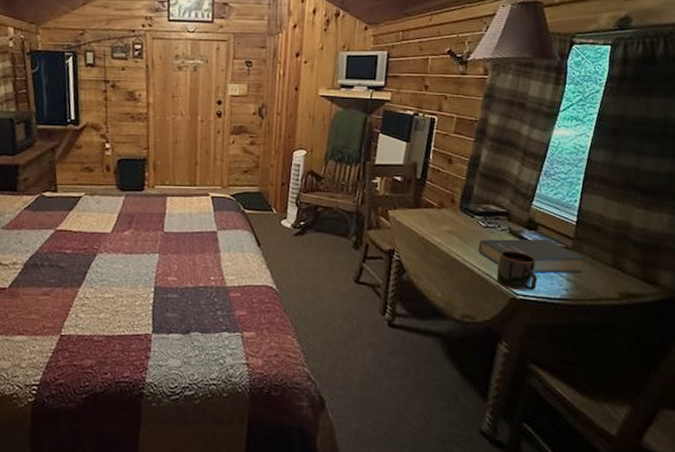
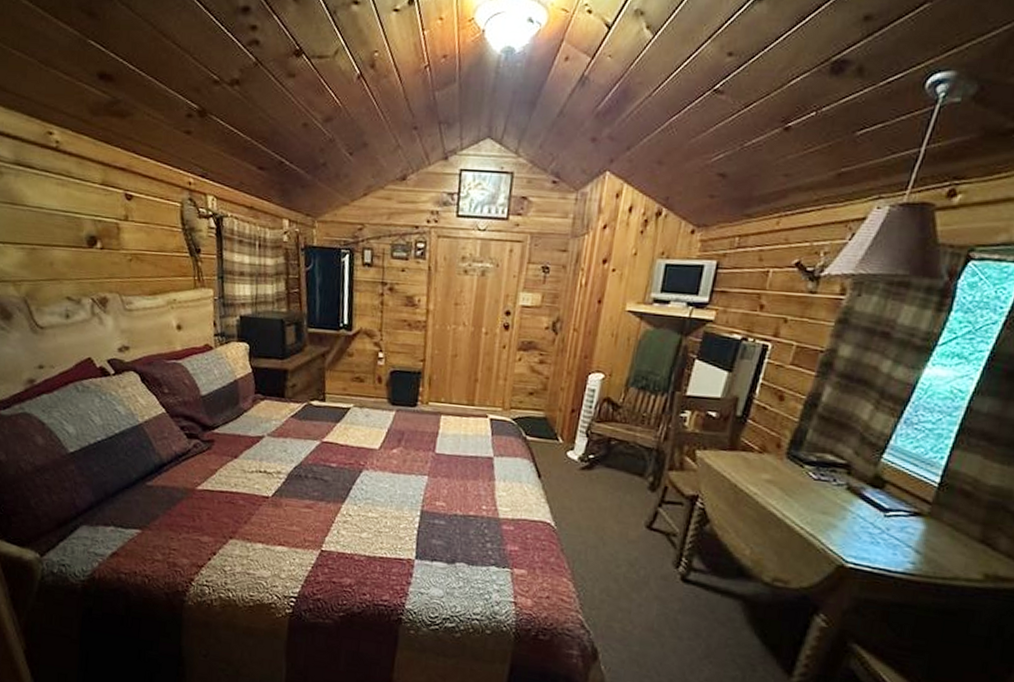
book: present [478,238,585,274] -> none [803,494,944,546]
mug: present [496,250,538,291] -> none [822,509,877,560]

